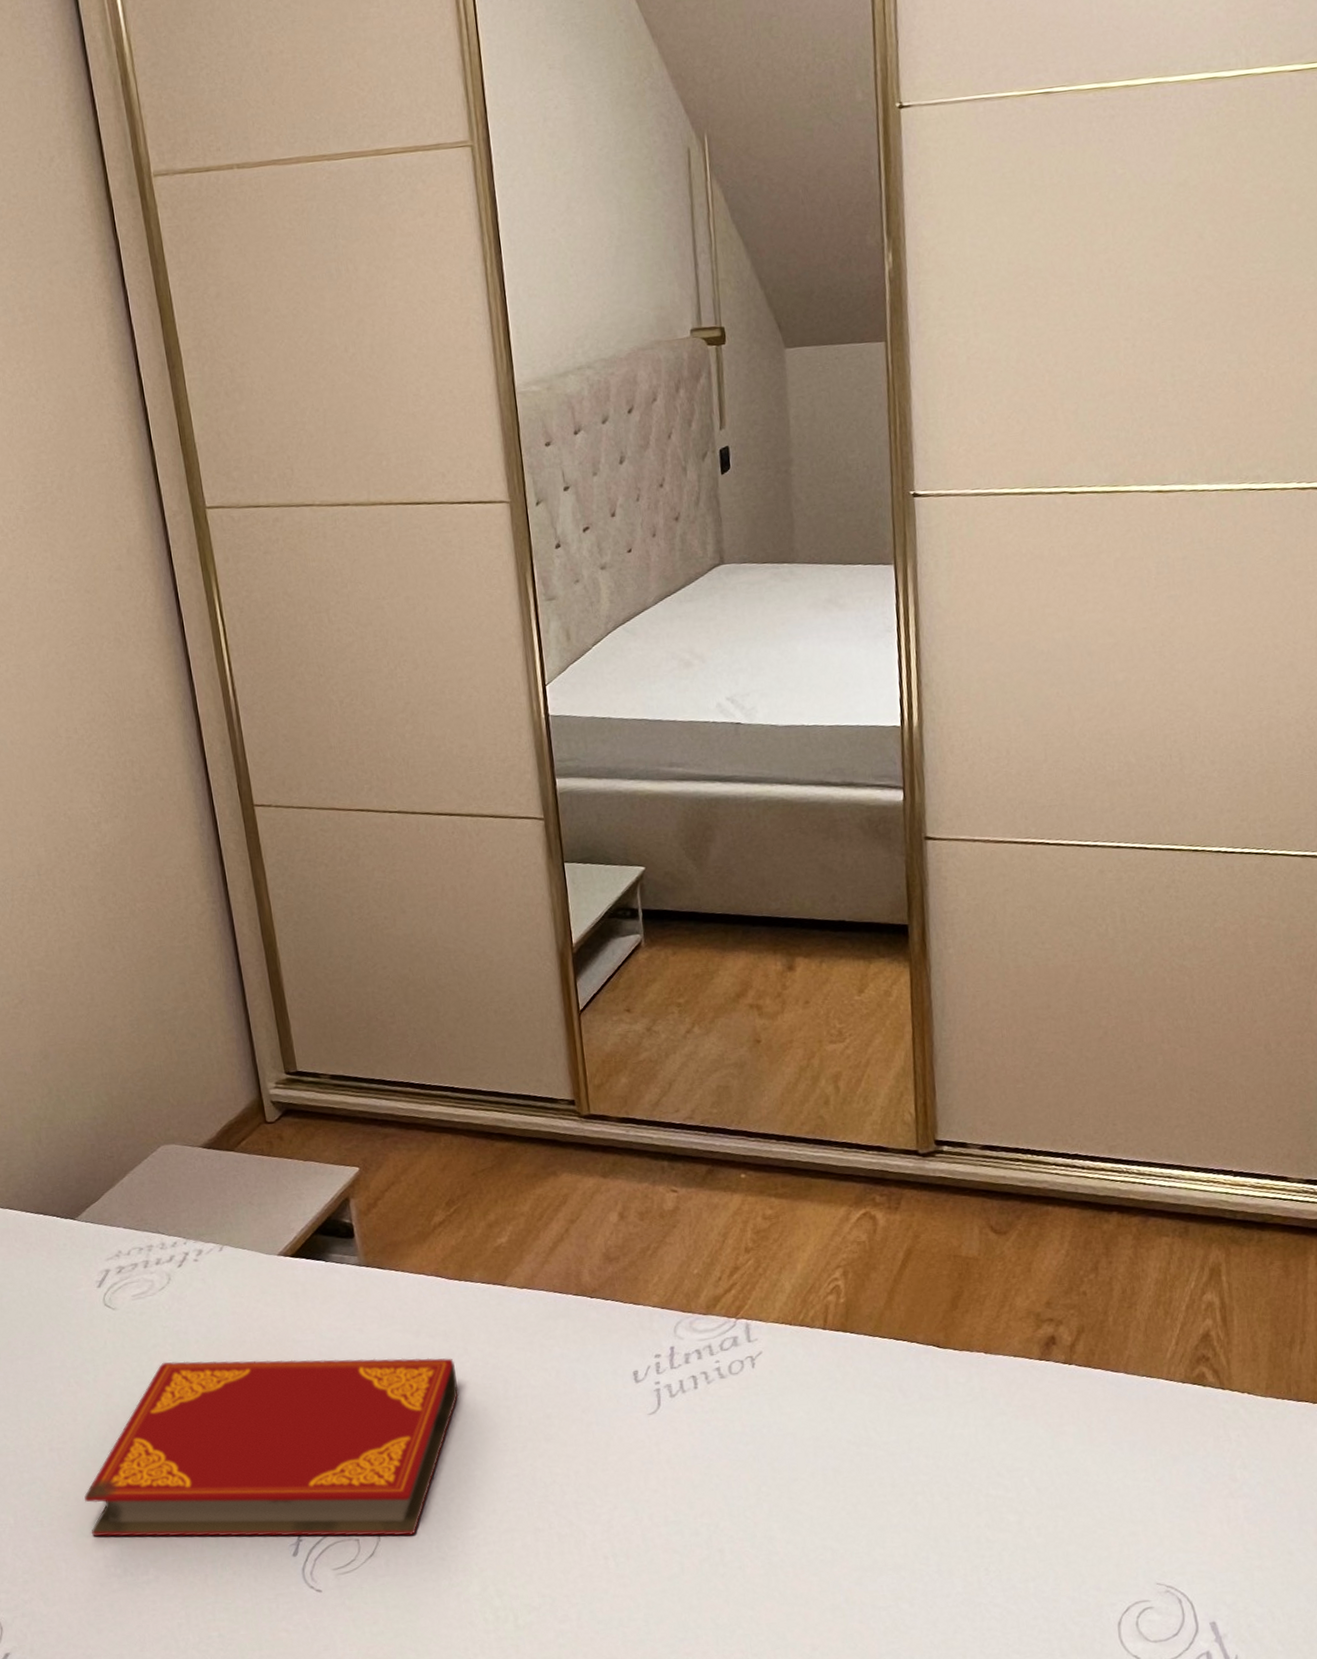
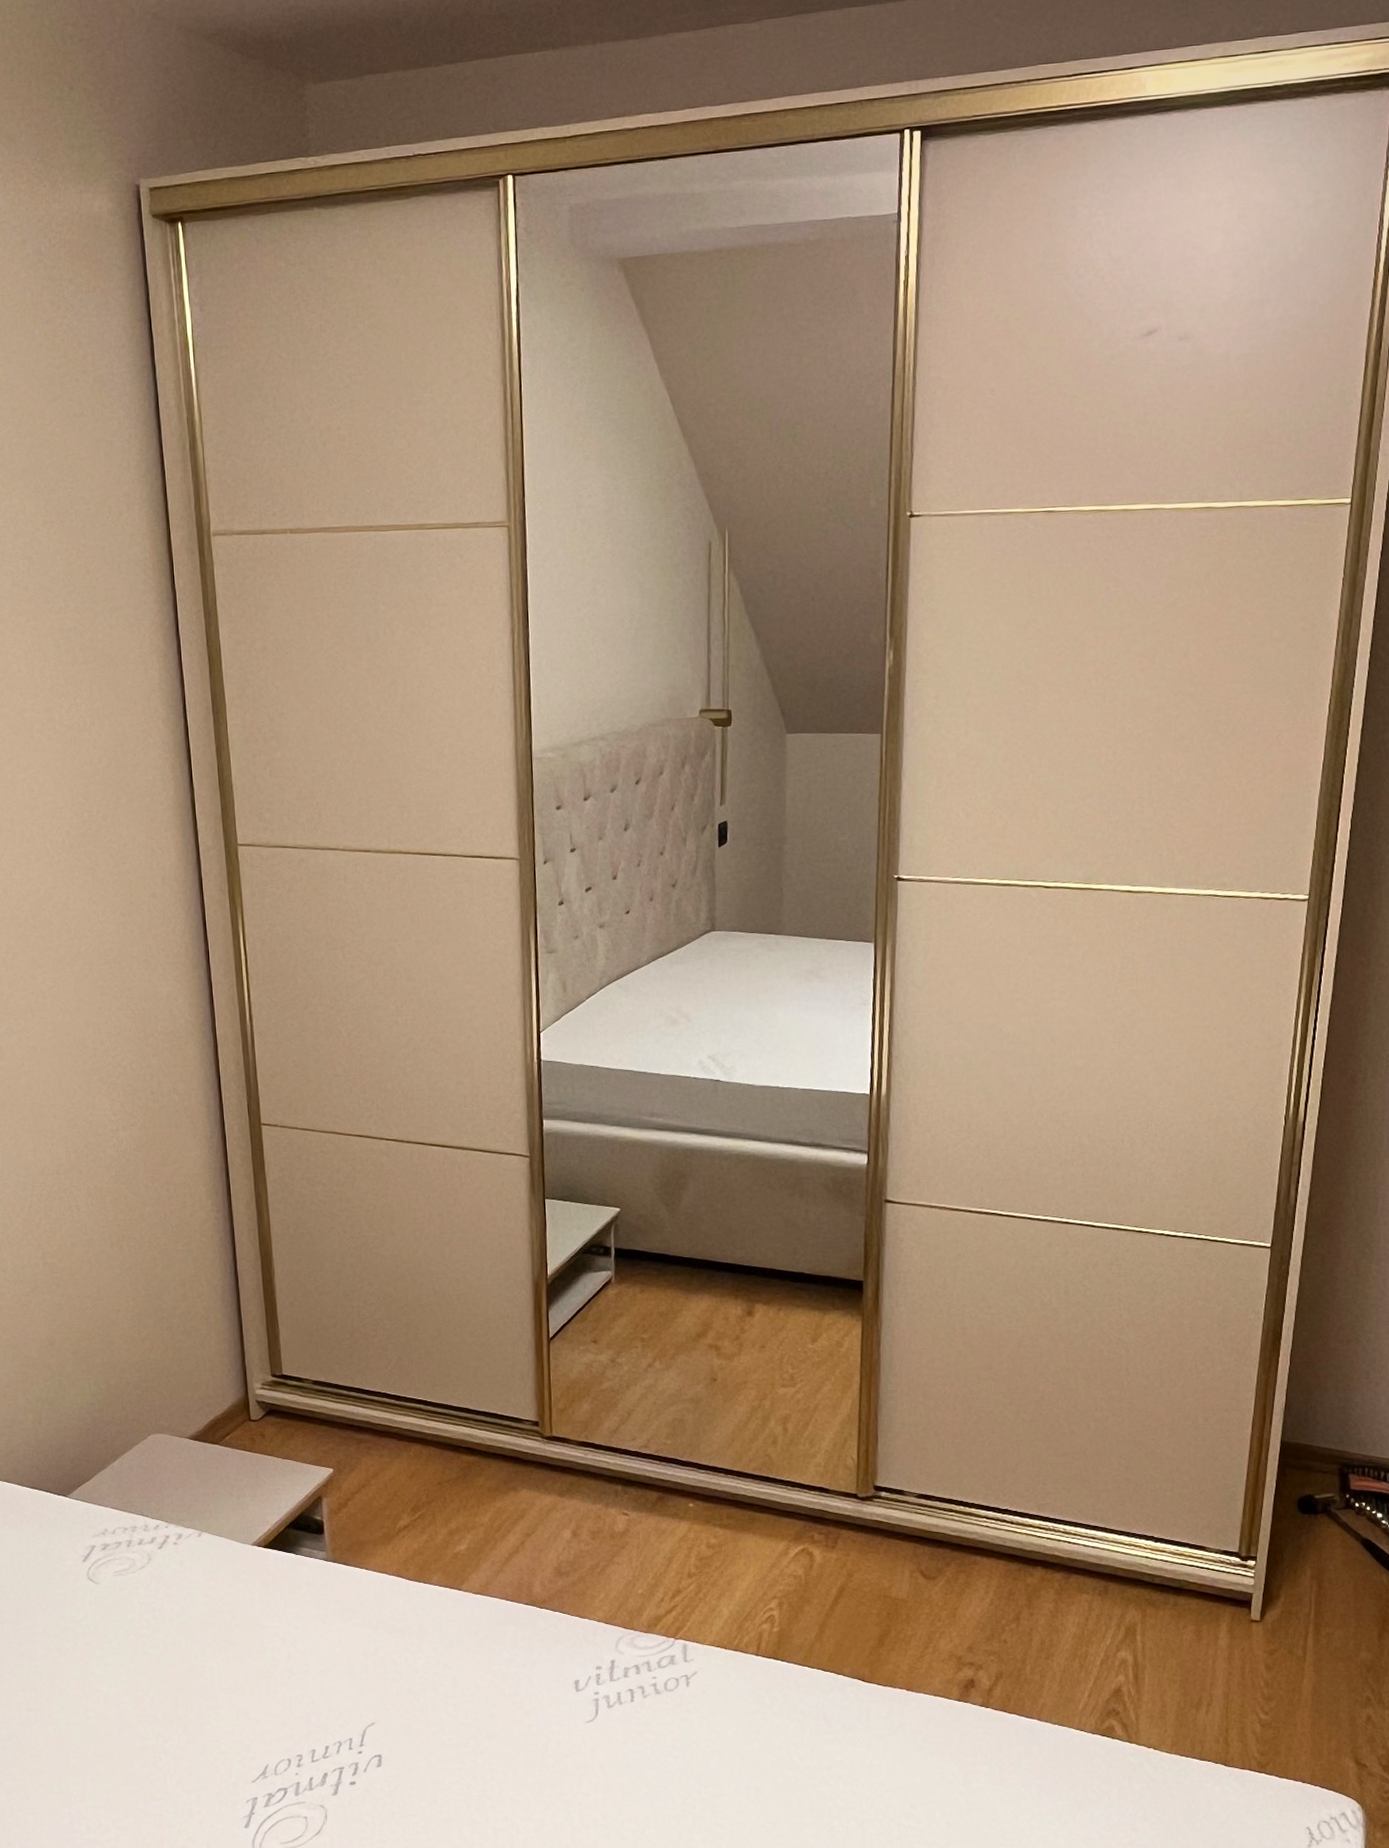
hardback book: present [84,1358,459,1537] -> none [56,1636,411,1818]

